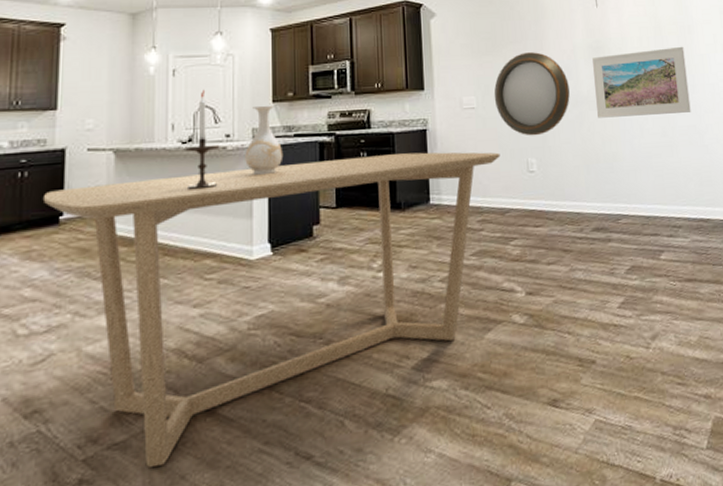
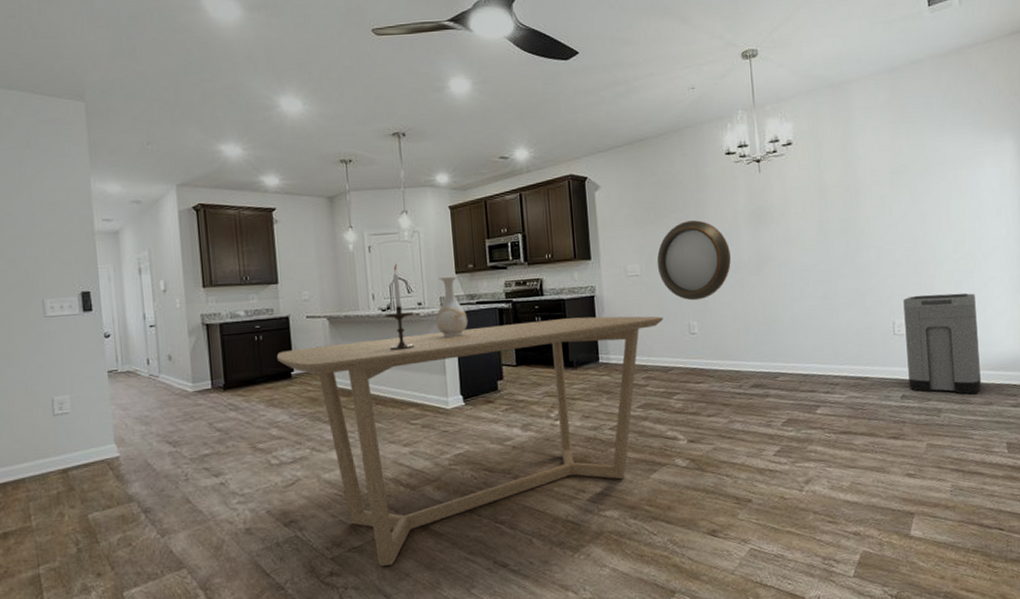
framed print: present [592,46,691,118] -> none [754,209,854,283]

